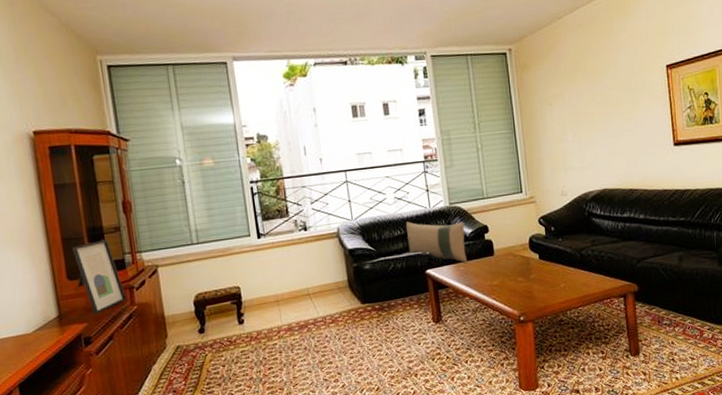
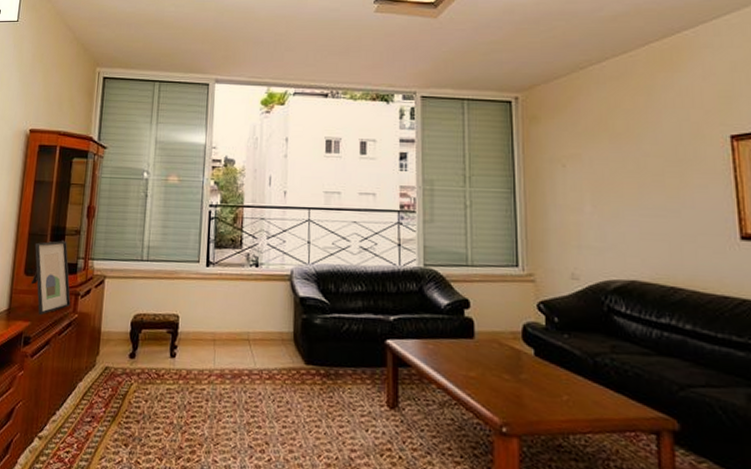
pillow: present [406,221,467,263] -> none [369,277,440,341]

